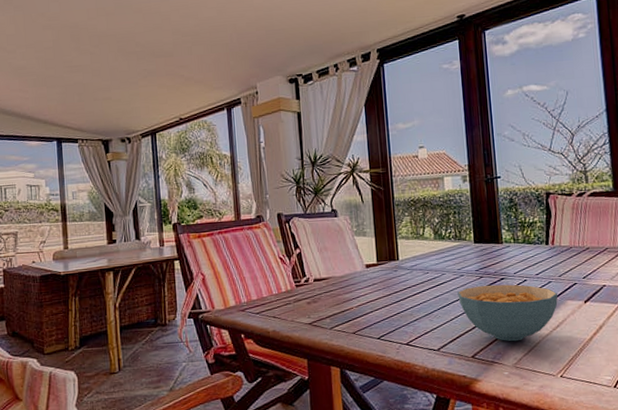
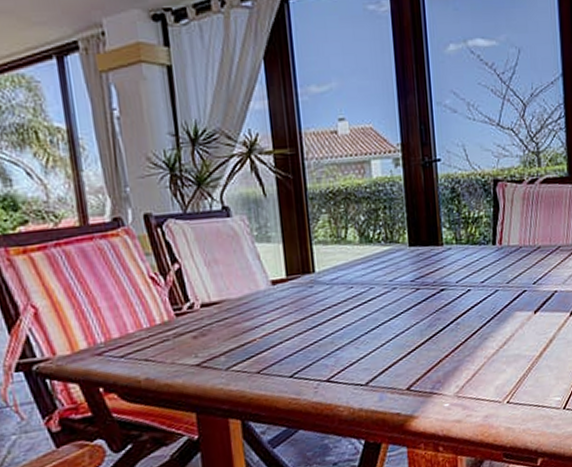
cereal bowl: present [457,284,558,342] -> none [389,296,506,367]

